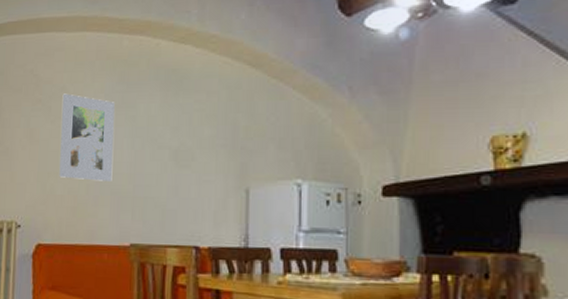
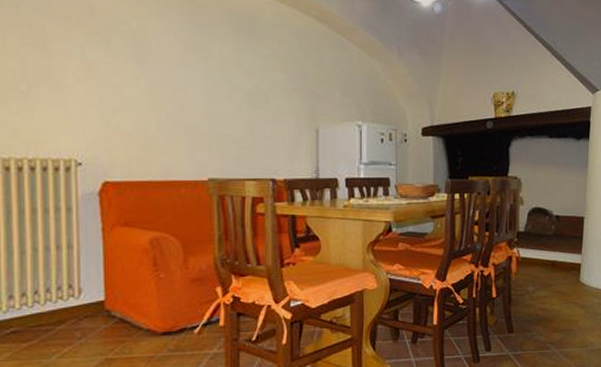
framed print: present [59,93,115,181] -> none [124,27,186,119]

